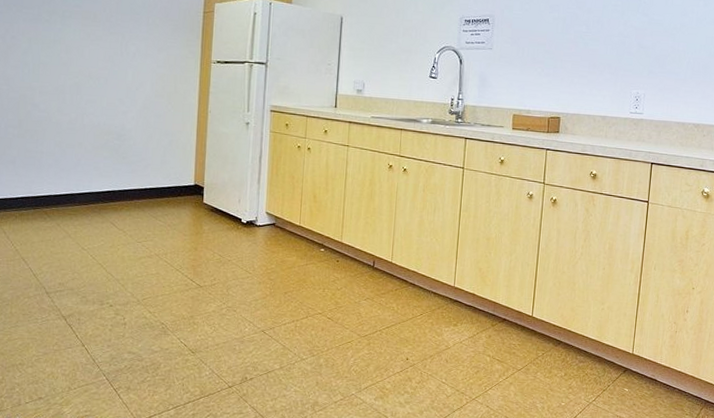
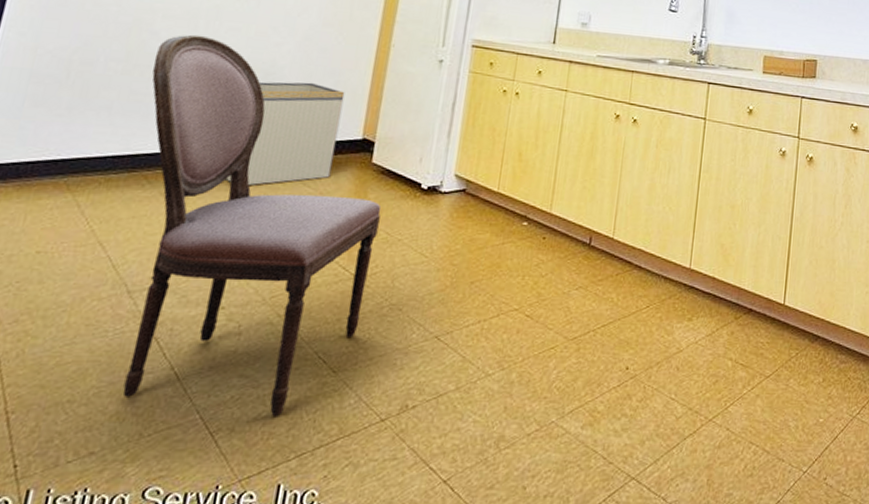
dining chair: none [38,106,214,381] -> present [122,34,382,417]
storage bin: none [100,141,178,219] -> present [225,81,345,185]

